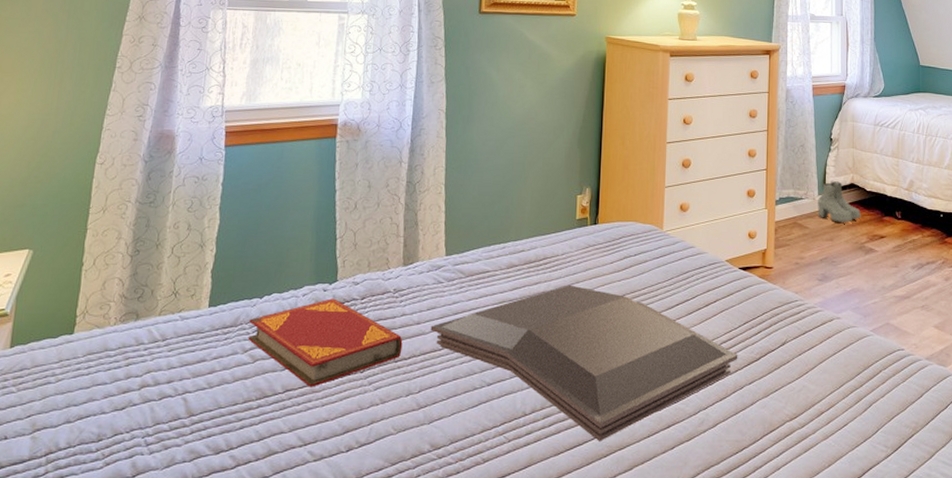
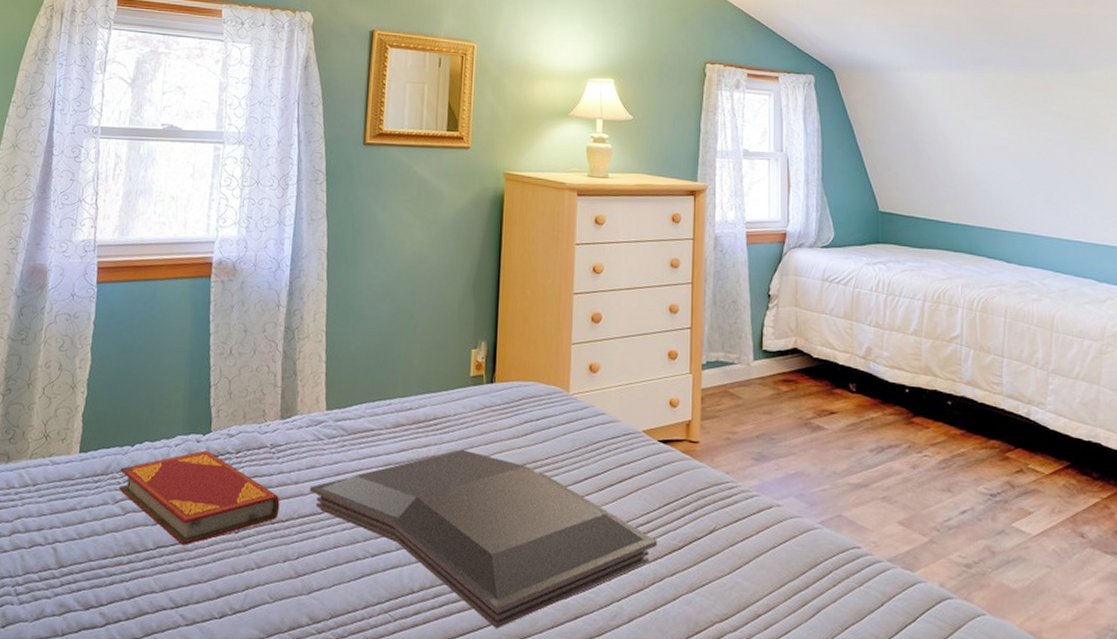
boots: present [818,181,861,223] -> none [753,344,806,394]

